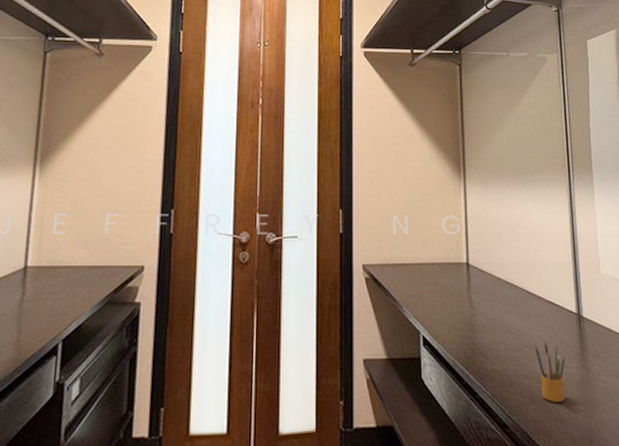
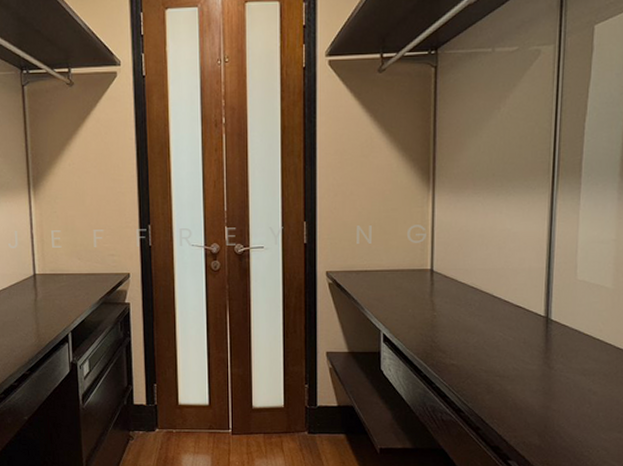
pencil box: present [535,341,565,402] -> none [496,341,527,393]

